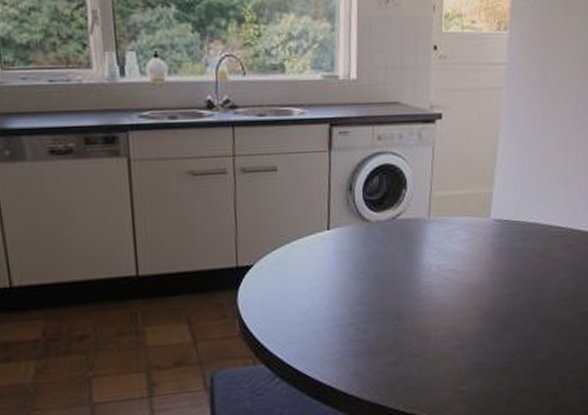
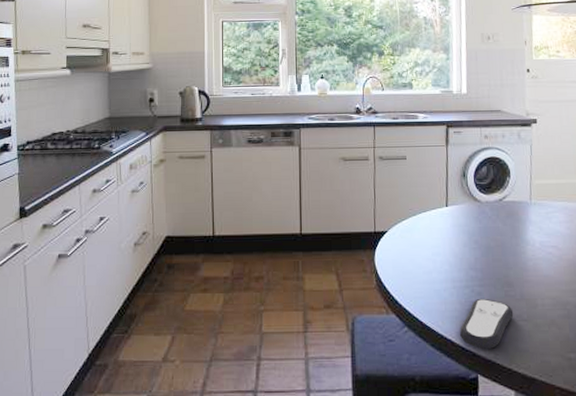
remote control: none [341,335,403,392] -> present [460,298,514,349]

